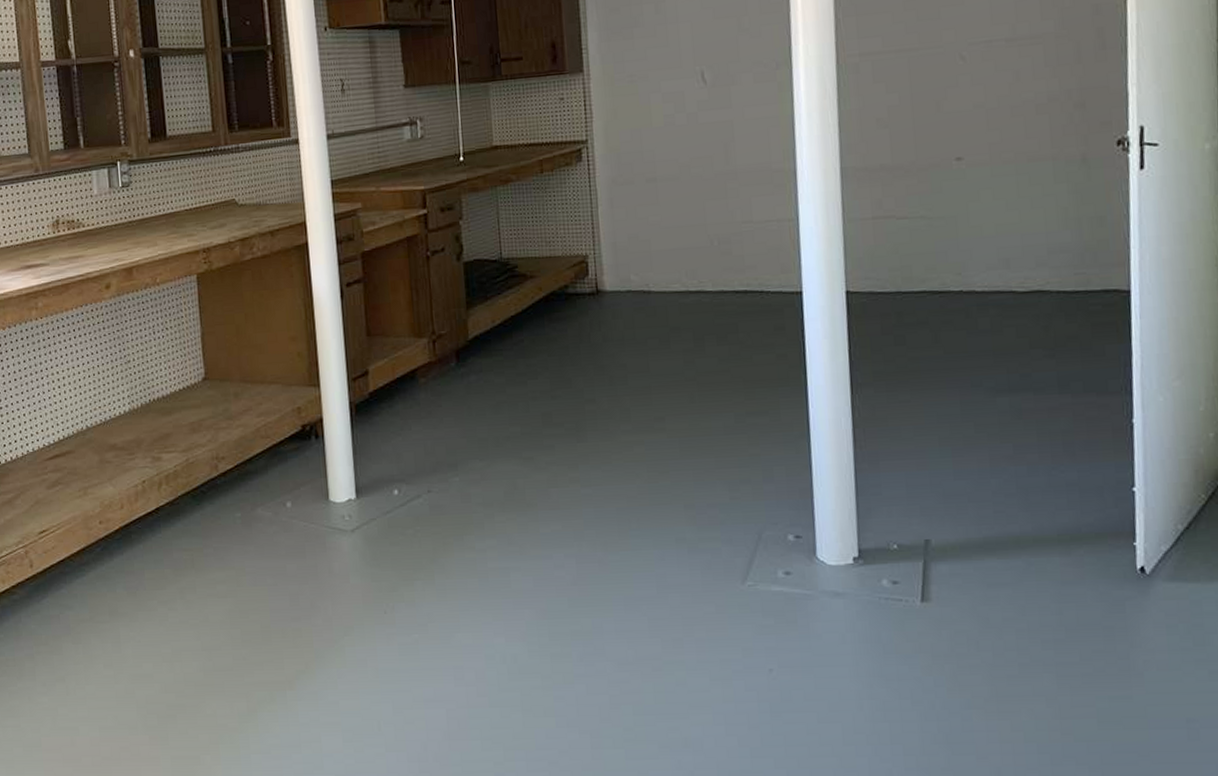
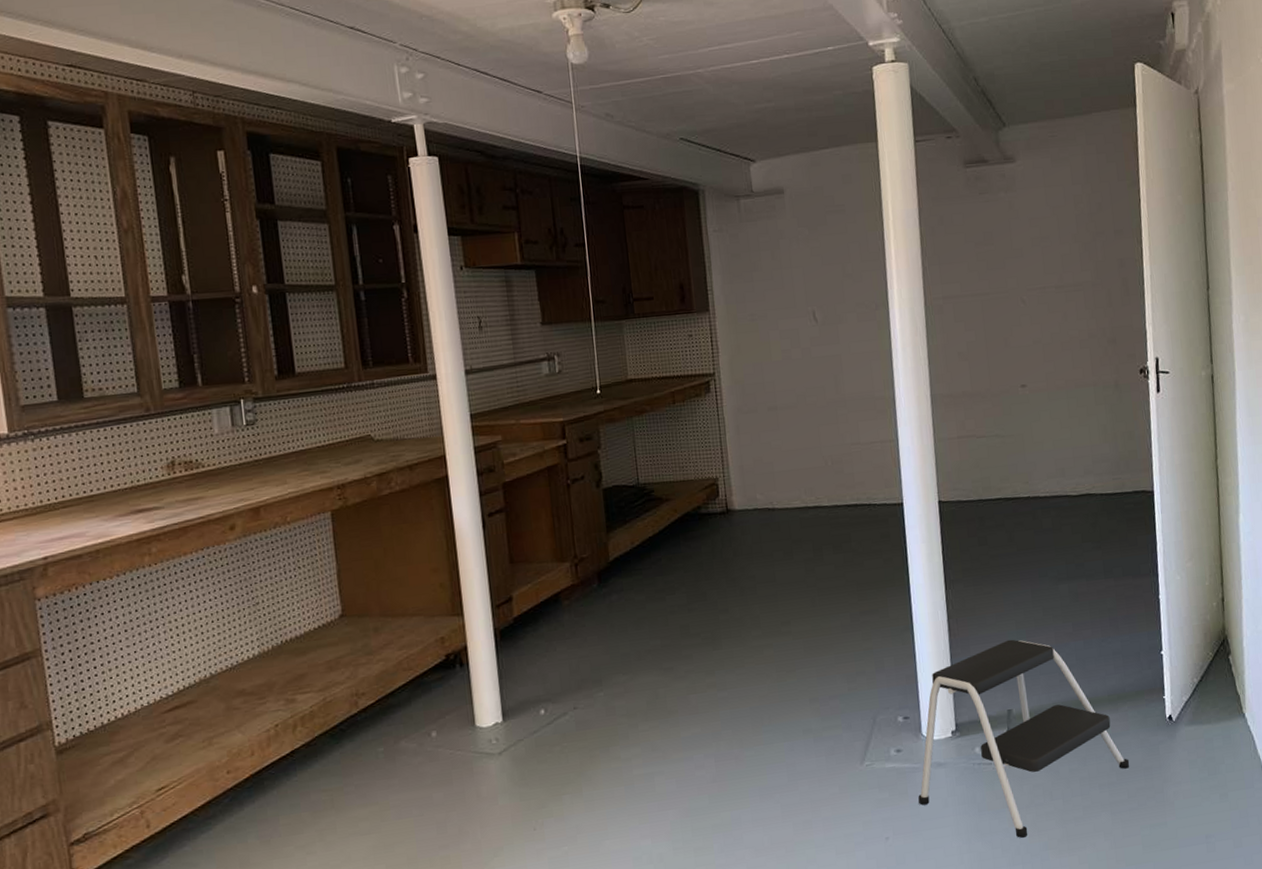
step stool: none [810,457,1084,692] -> present [918,639,1130,839]

